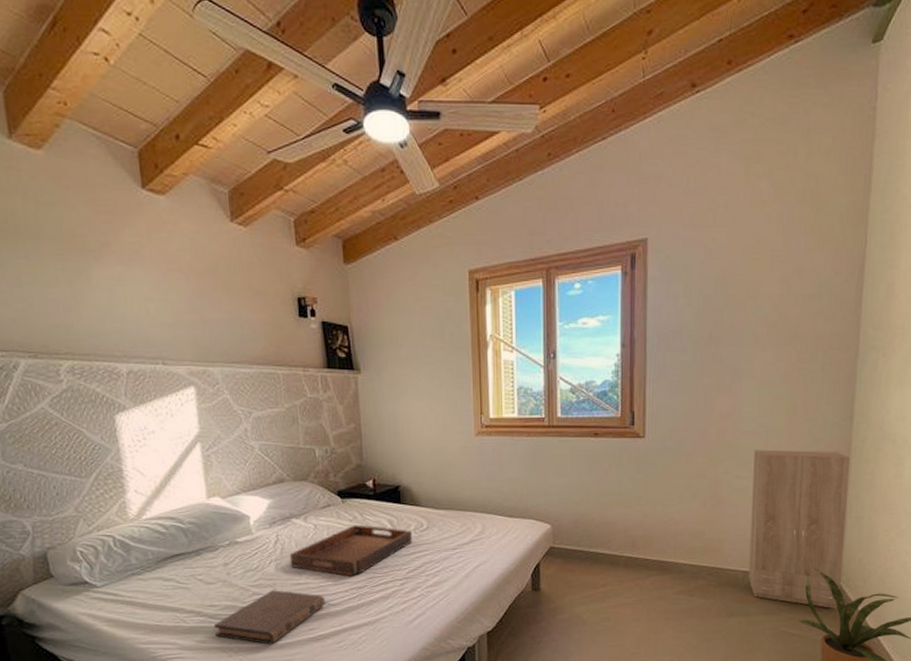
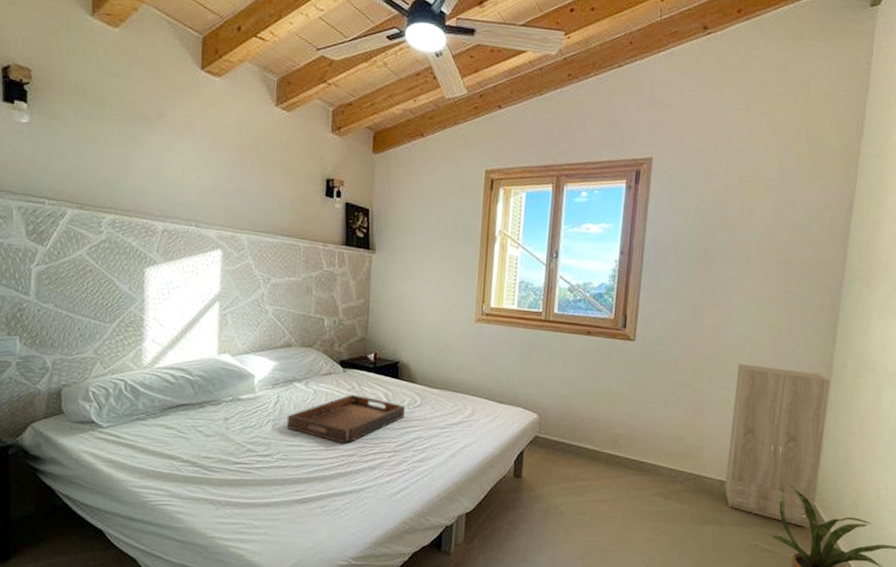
book: present [213,590,326,645] -> none [206,448,315,502]

